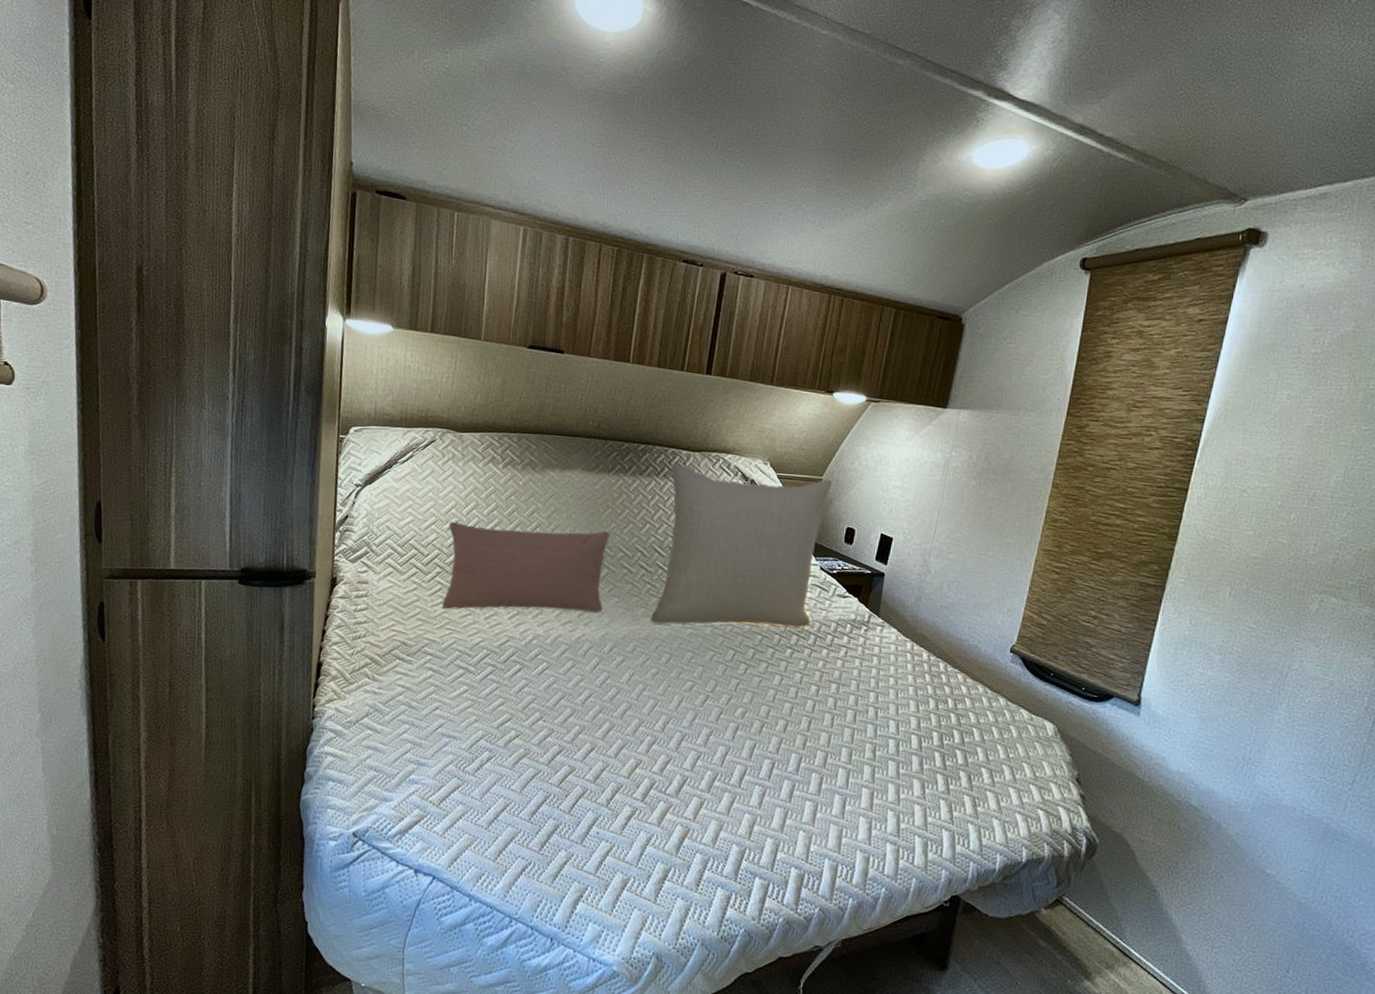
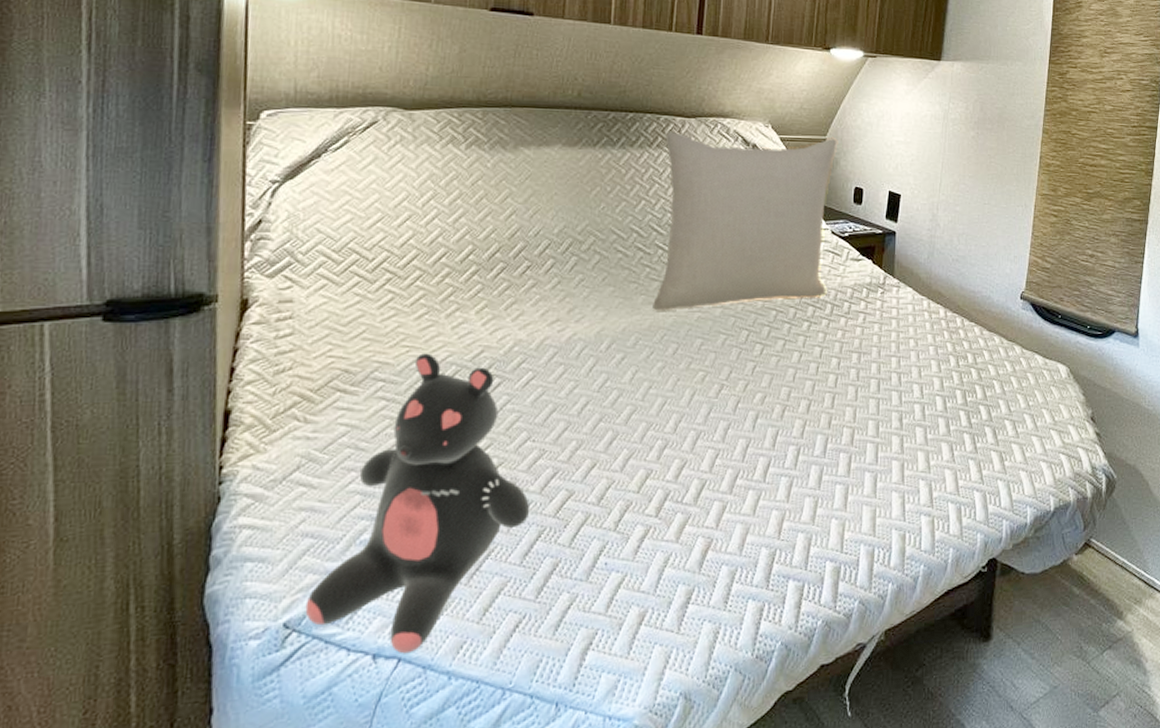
stuffed animal: none [368,636,539,874] -> present [305,353,531,654]
pillow: present [442,522,610,612] -> none [395,212,599,322]

